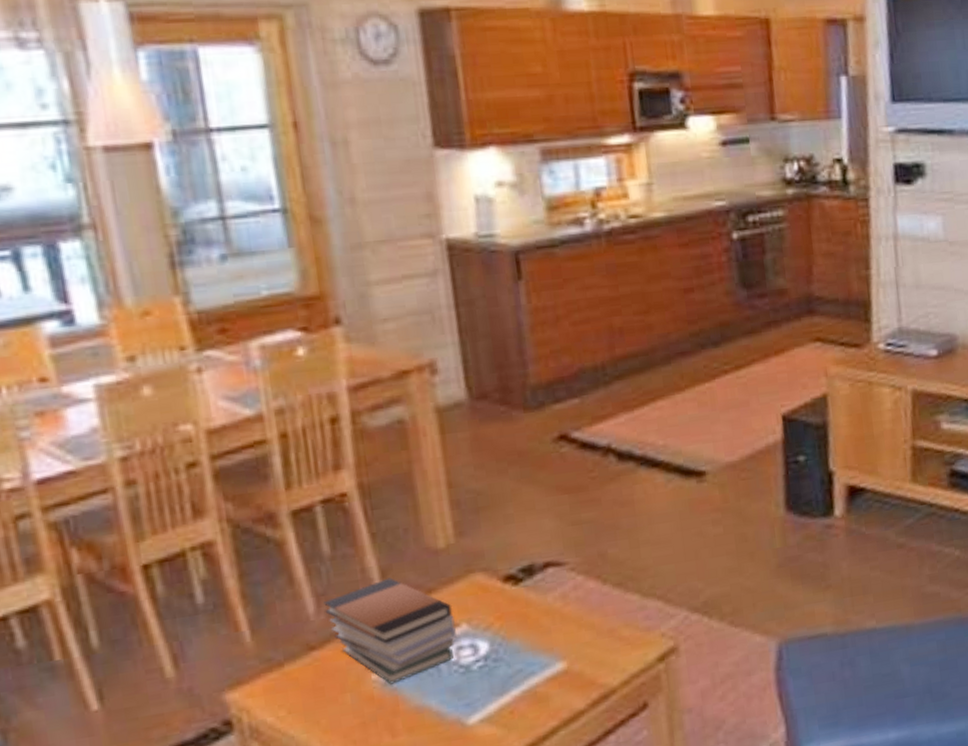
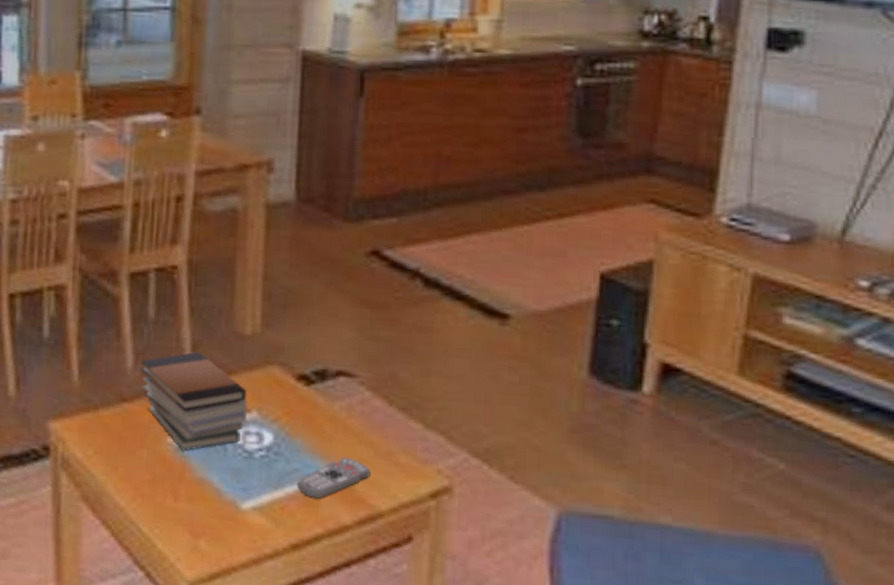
remote control: none [523,644,596,695] -> present [297,457,371,499]

